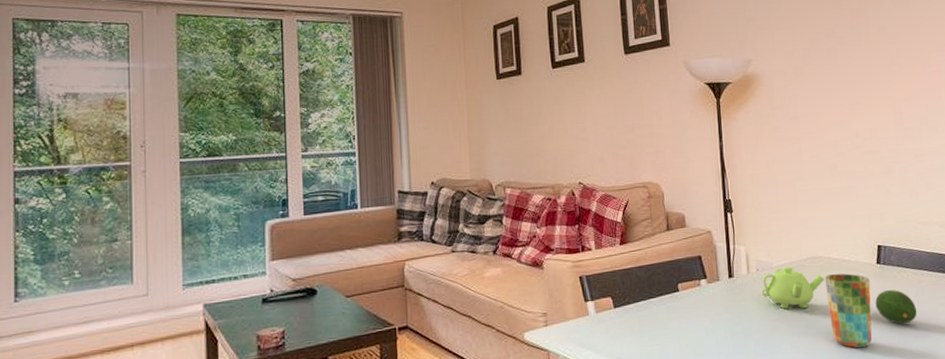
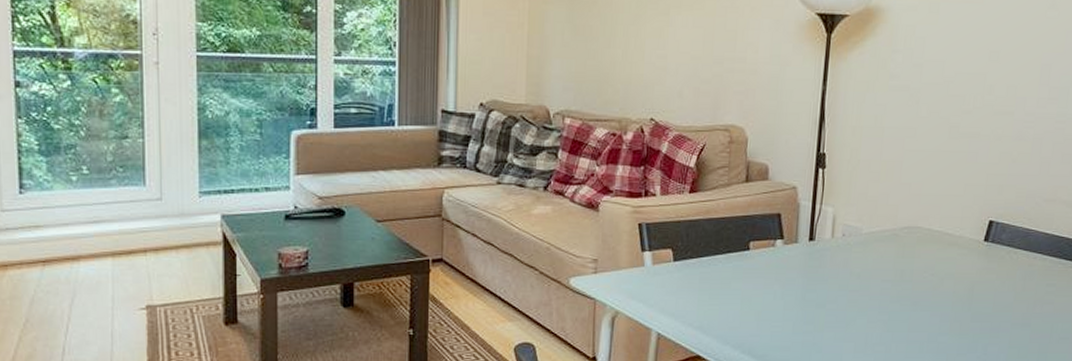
teapot: present [761,266,824,309] -> none [843,234,919,282]
cup: present [824,273,872,348] -> none [917,248,972,330]
fruit: present [875,289,917,324] -> none [973,270,1021,310]

